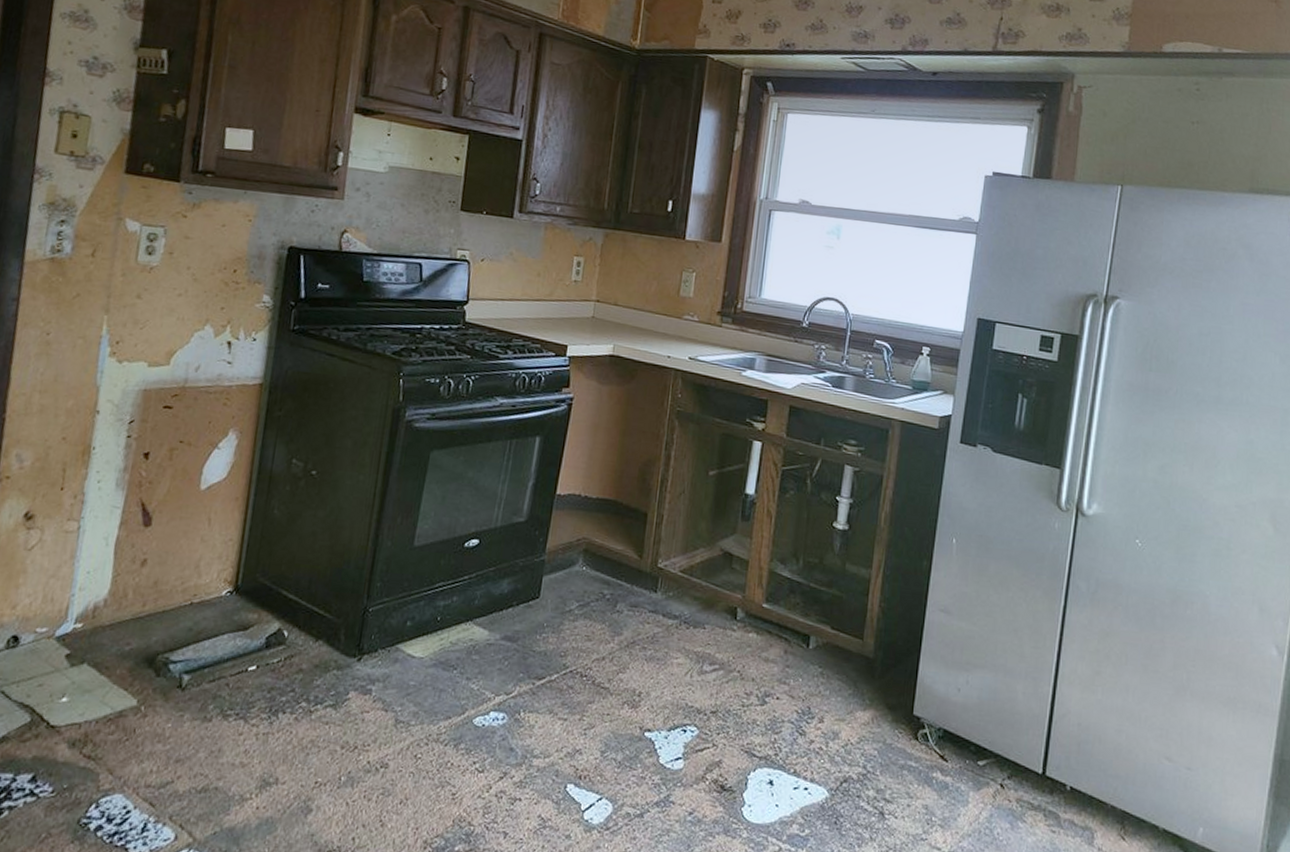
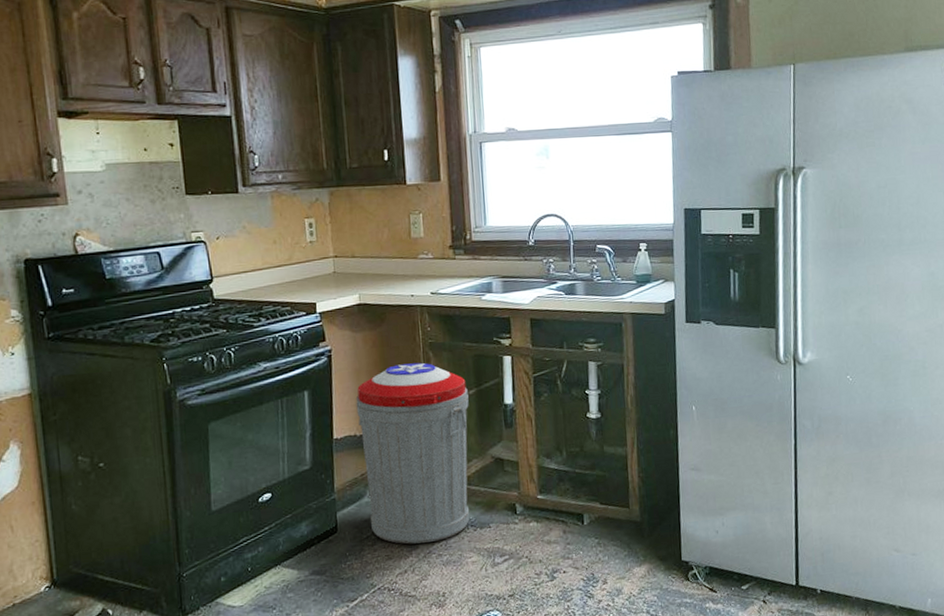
trash can: none [576,427,709,632] -> present [355,362,470,544]

